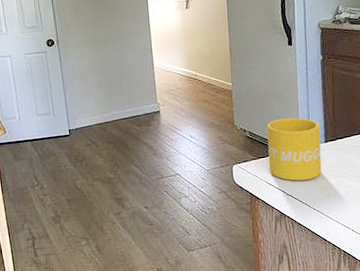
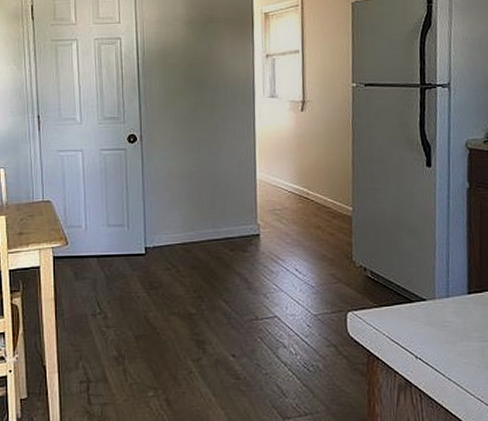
mug: present [267,117,322,181] -> none [393,258,463,340]

